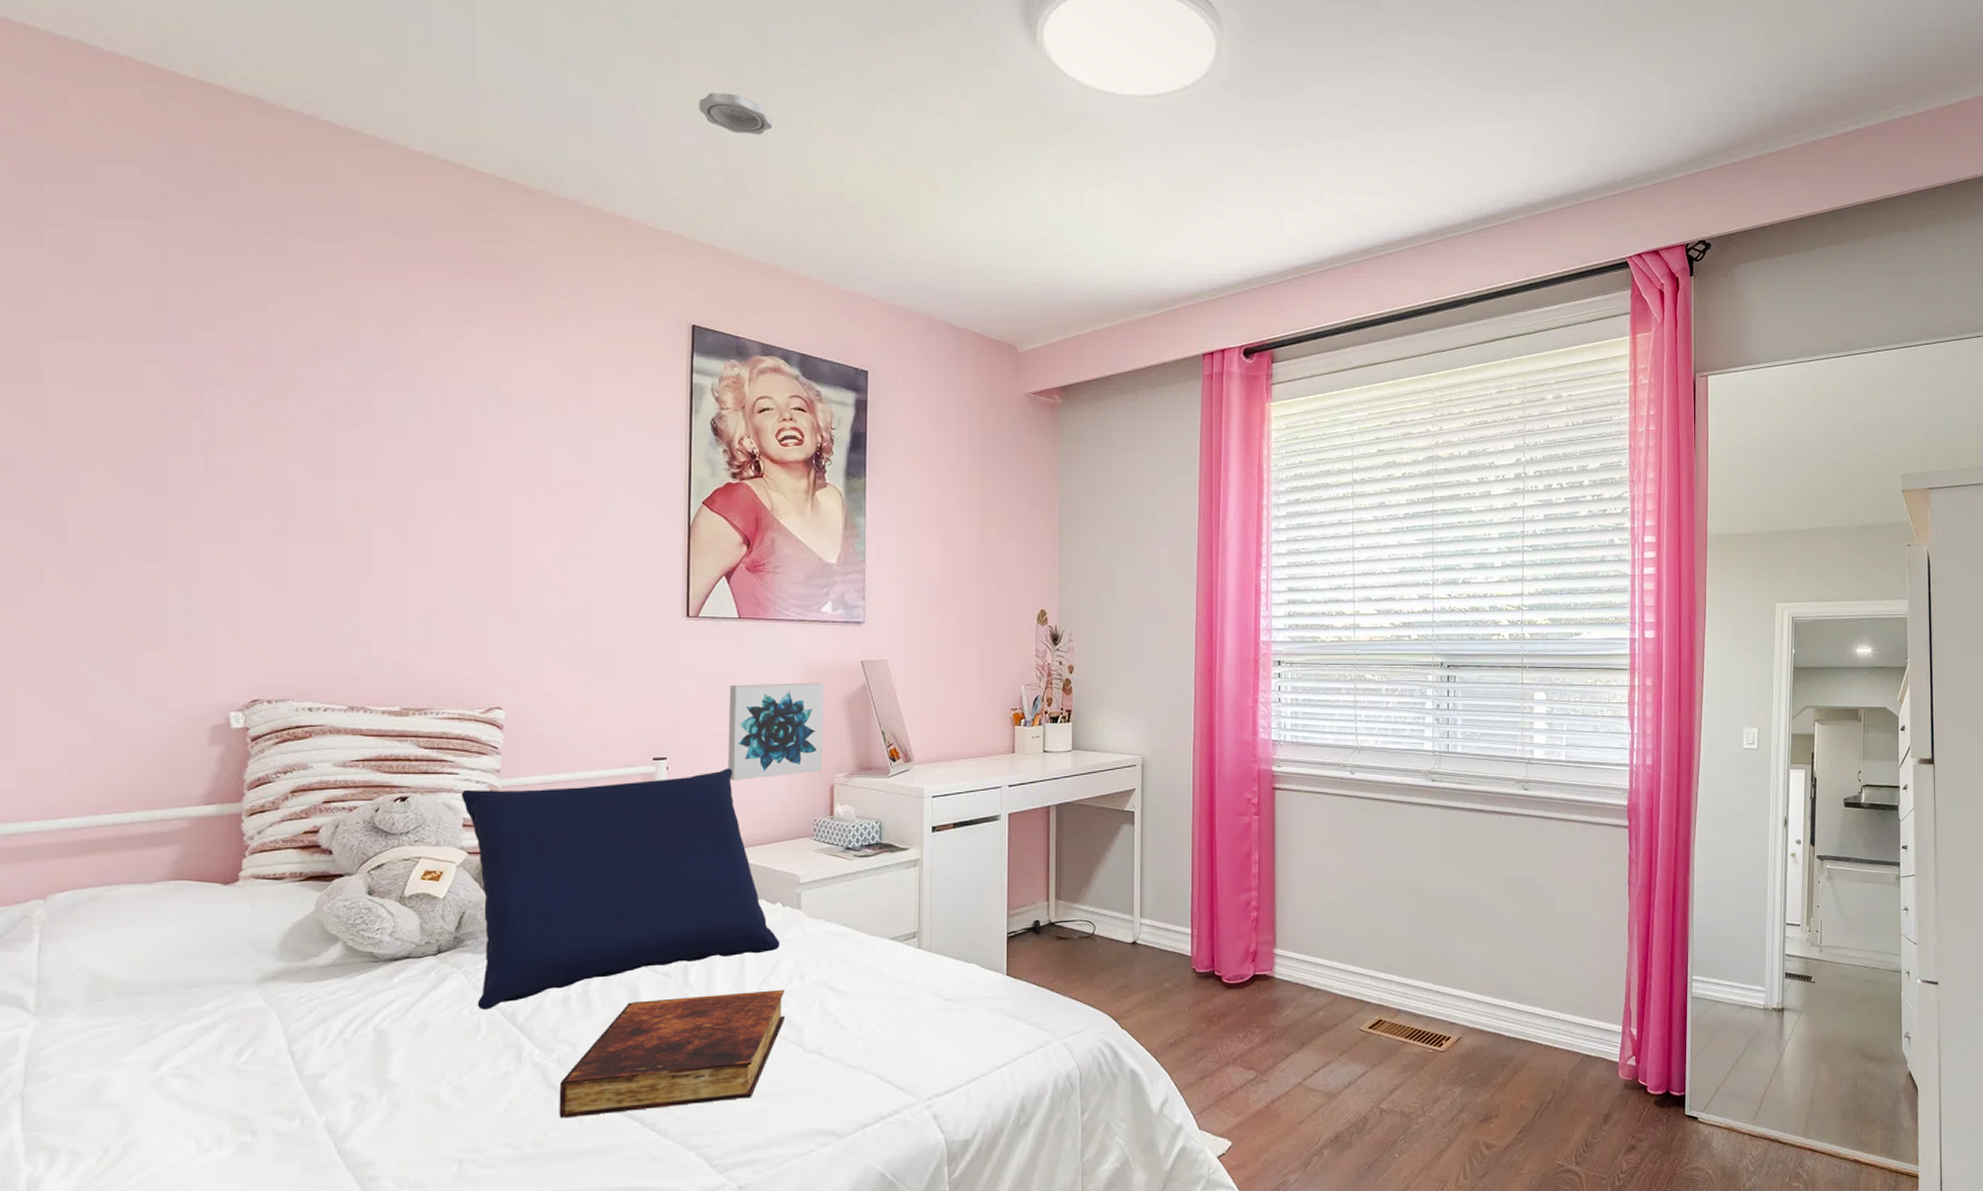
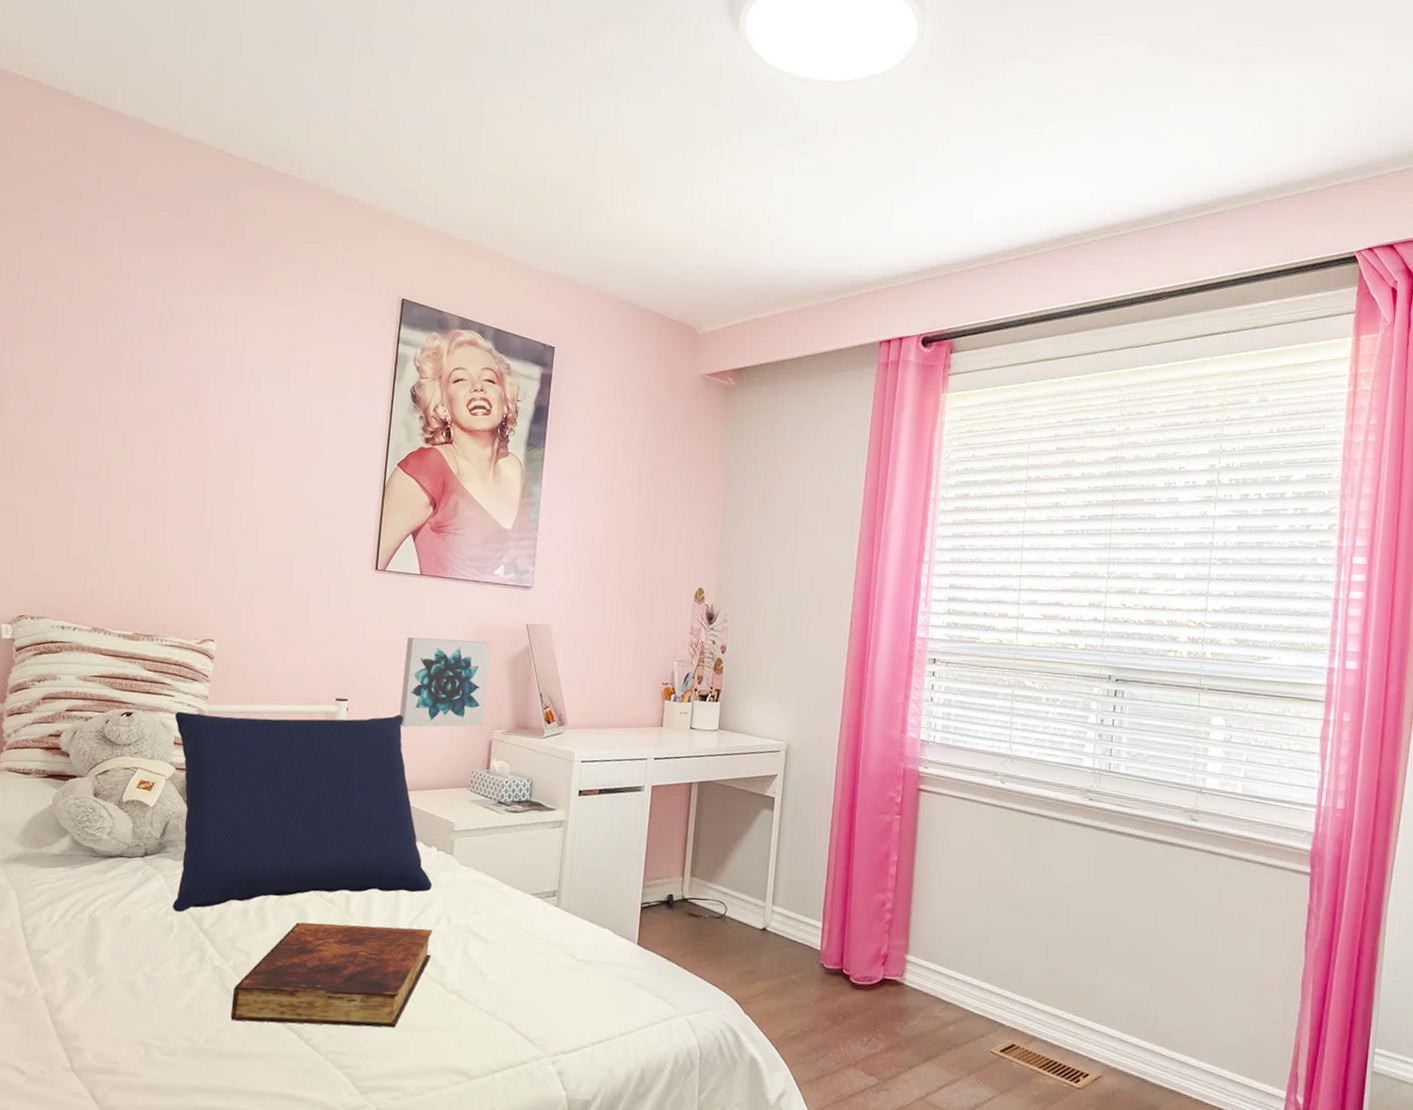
smoke detector: present [699,92,773,135] -> none [424,83,488,122]

